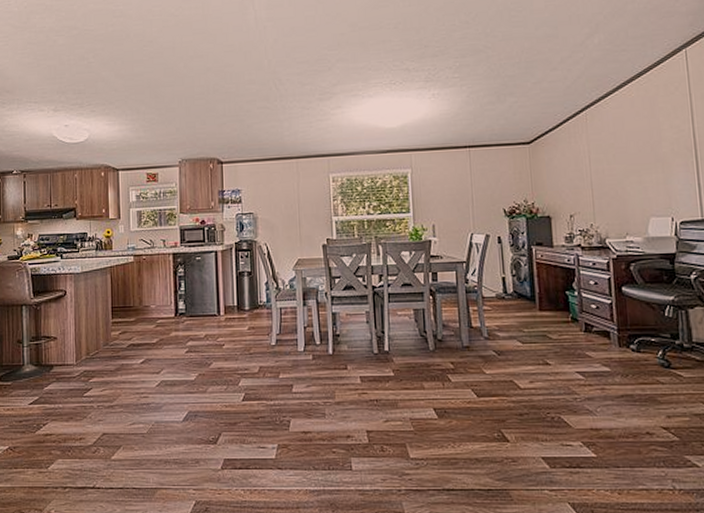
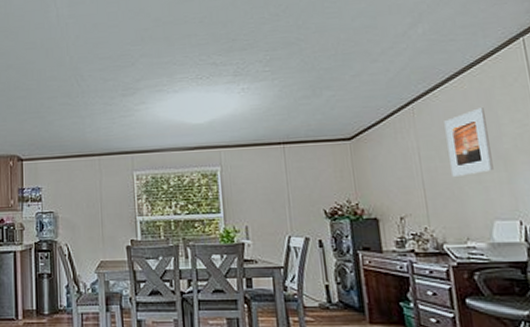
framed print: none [613,114,652,178] -> present [444,108,493,176]

